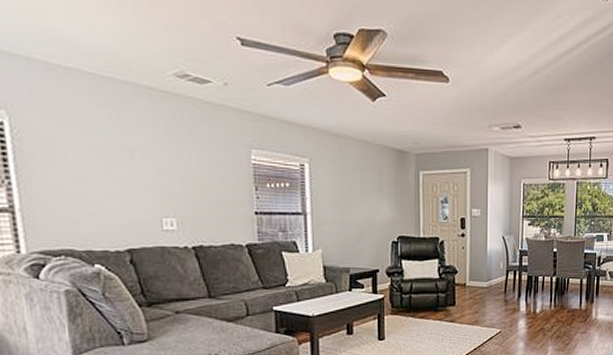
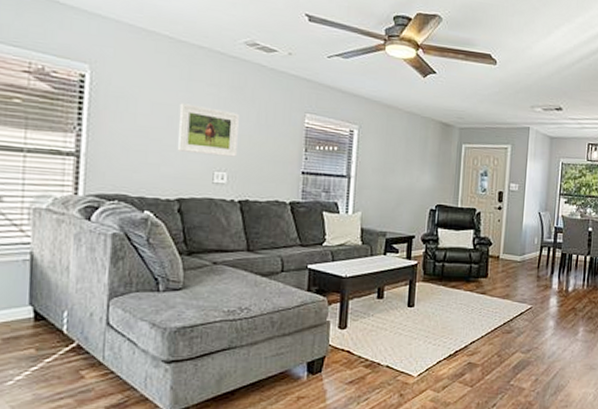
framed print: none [113,147,183,201] -> present [177,103,239,157]

